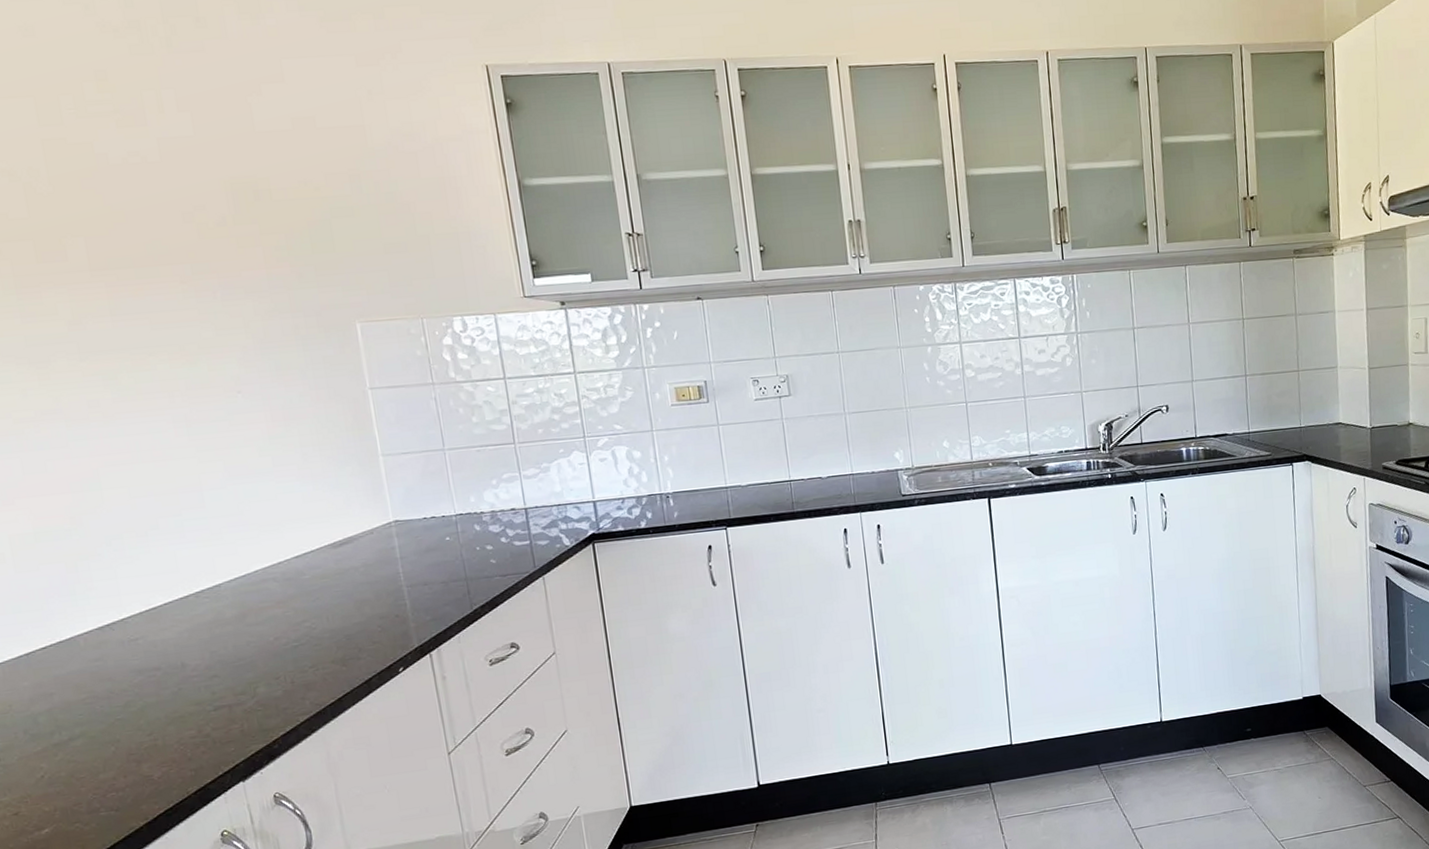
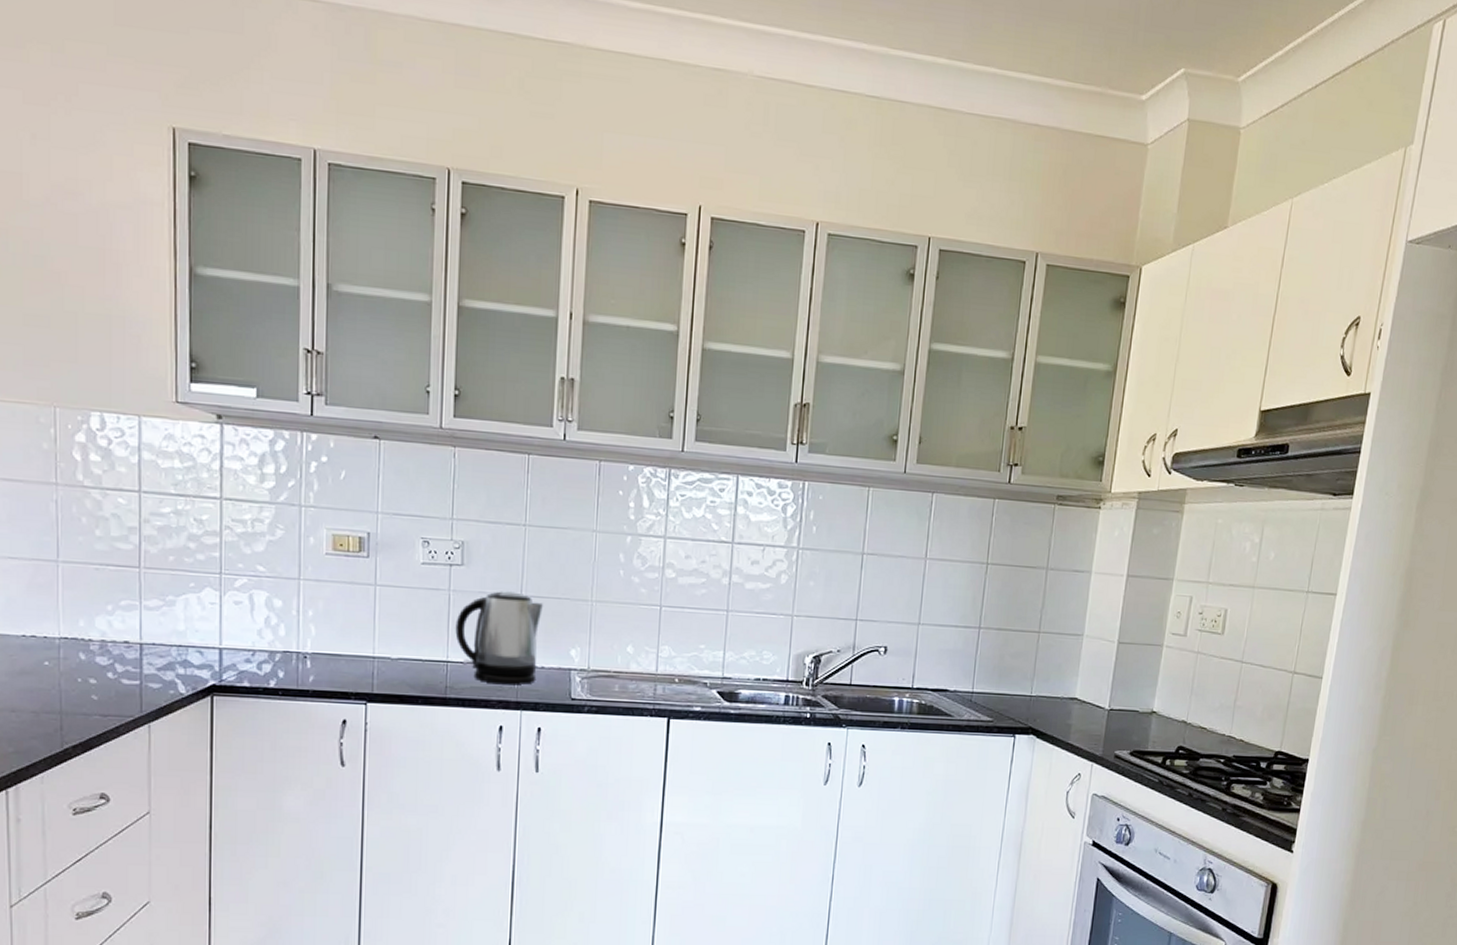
kettle: none [792,411,869,493] -> present [455,591,543,685]

